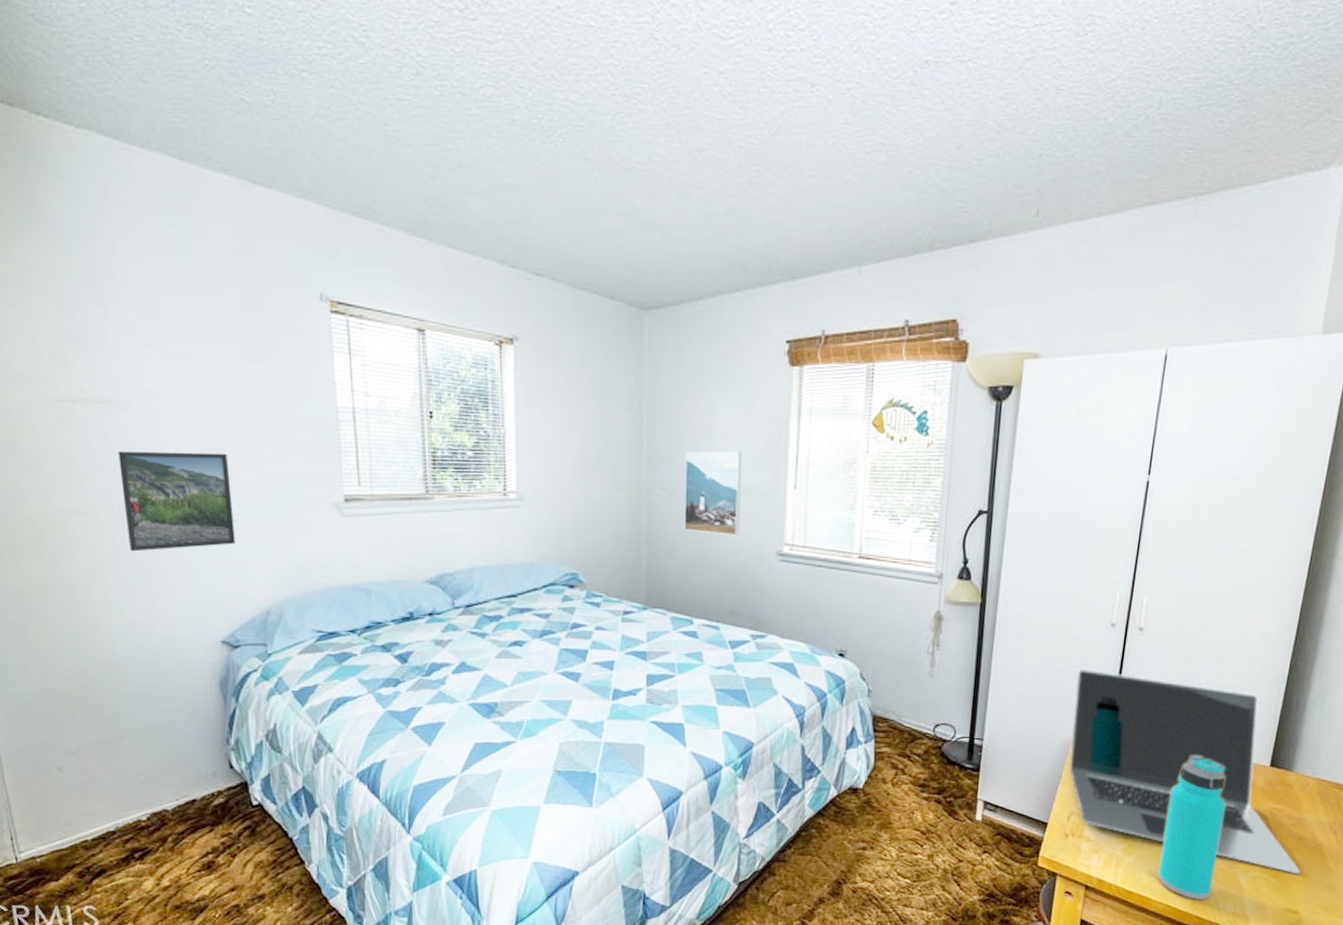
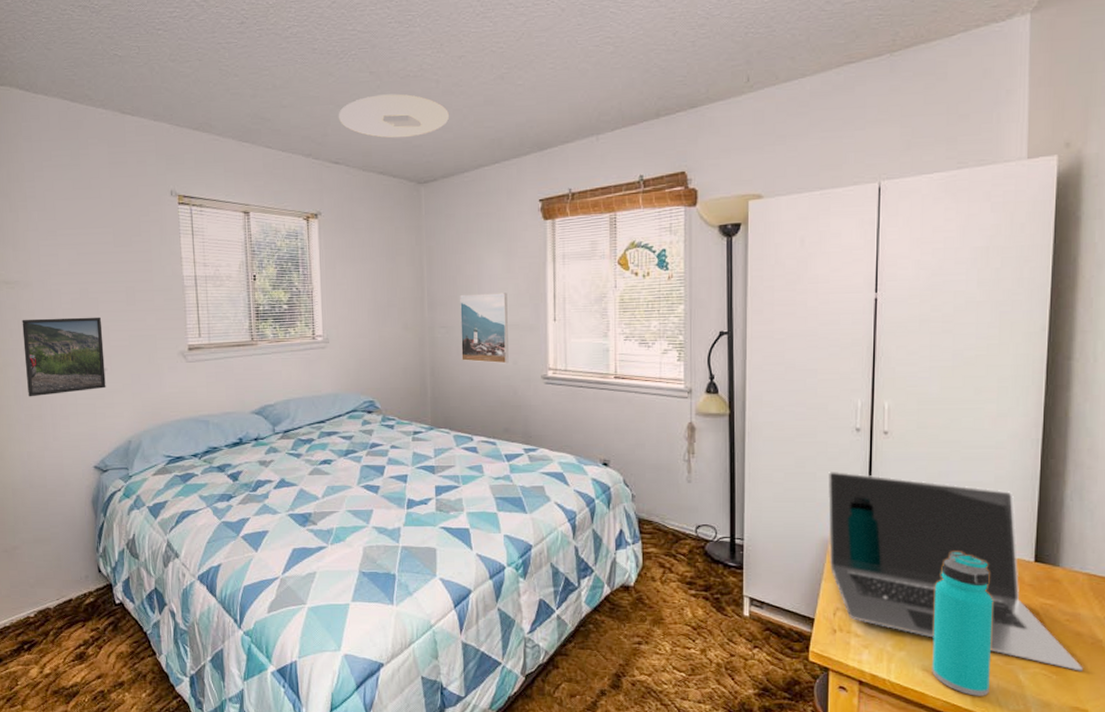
ceiling light: none [542,190,683,250] -> present [338,94,449,139]

